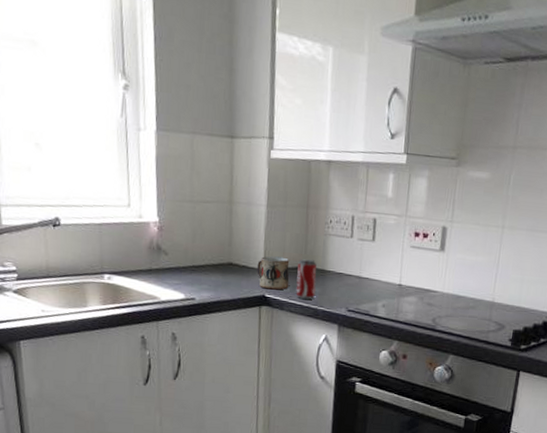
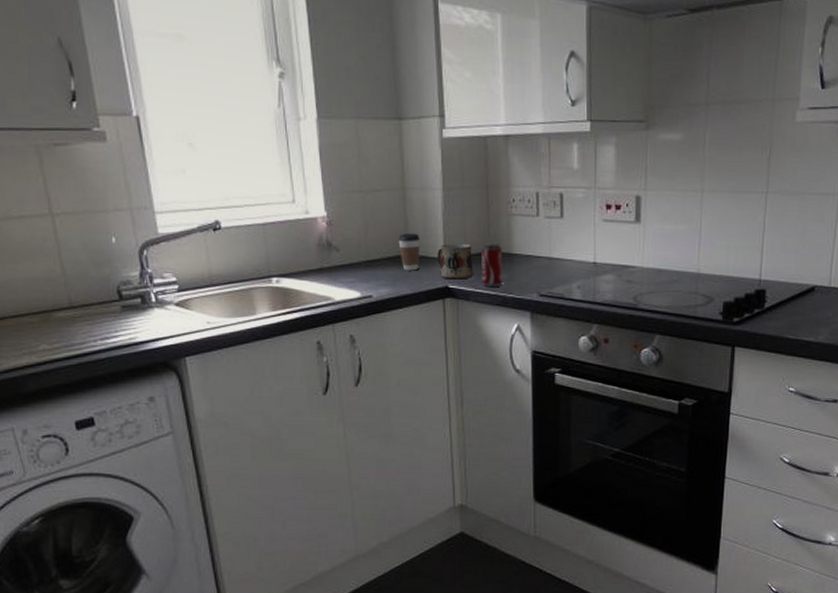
coffee cup: none [222,243,243,279] -> present [398,233,420,271]

